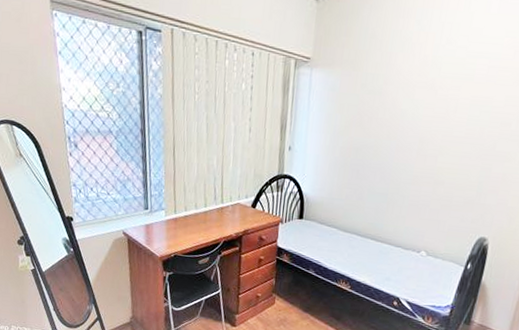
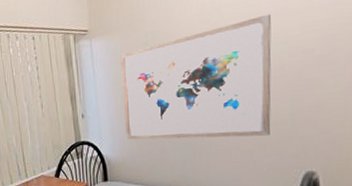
wall art: none [328,80,482,199] -> present [121,14,272,140]

